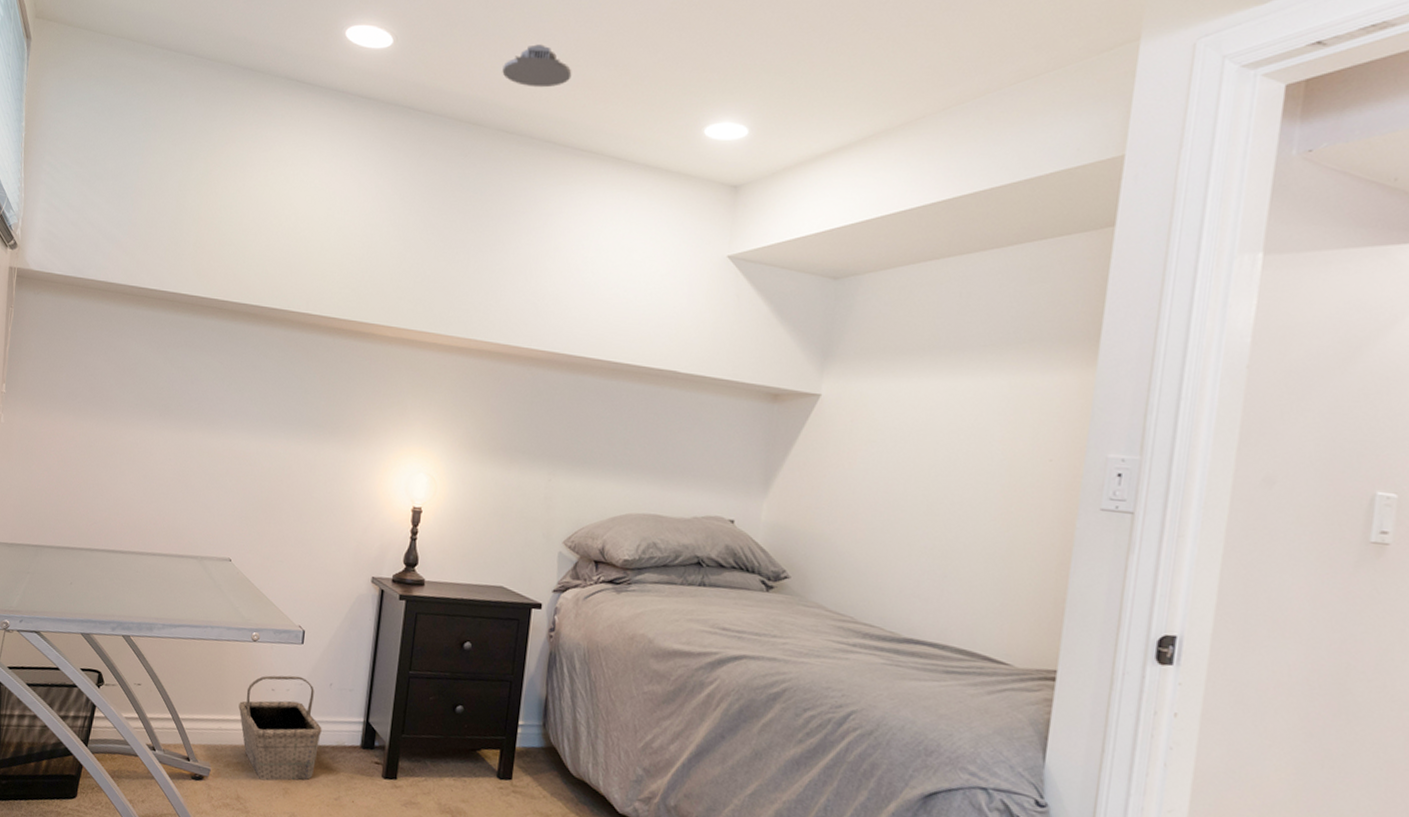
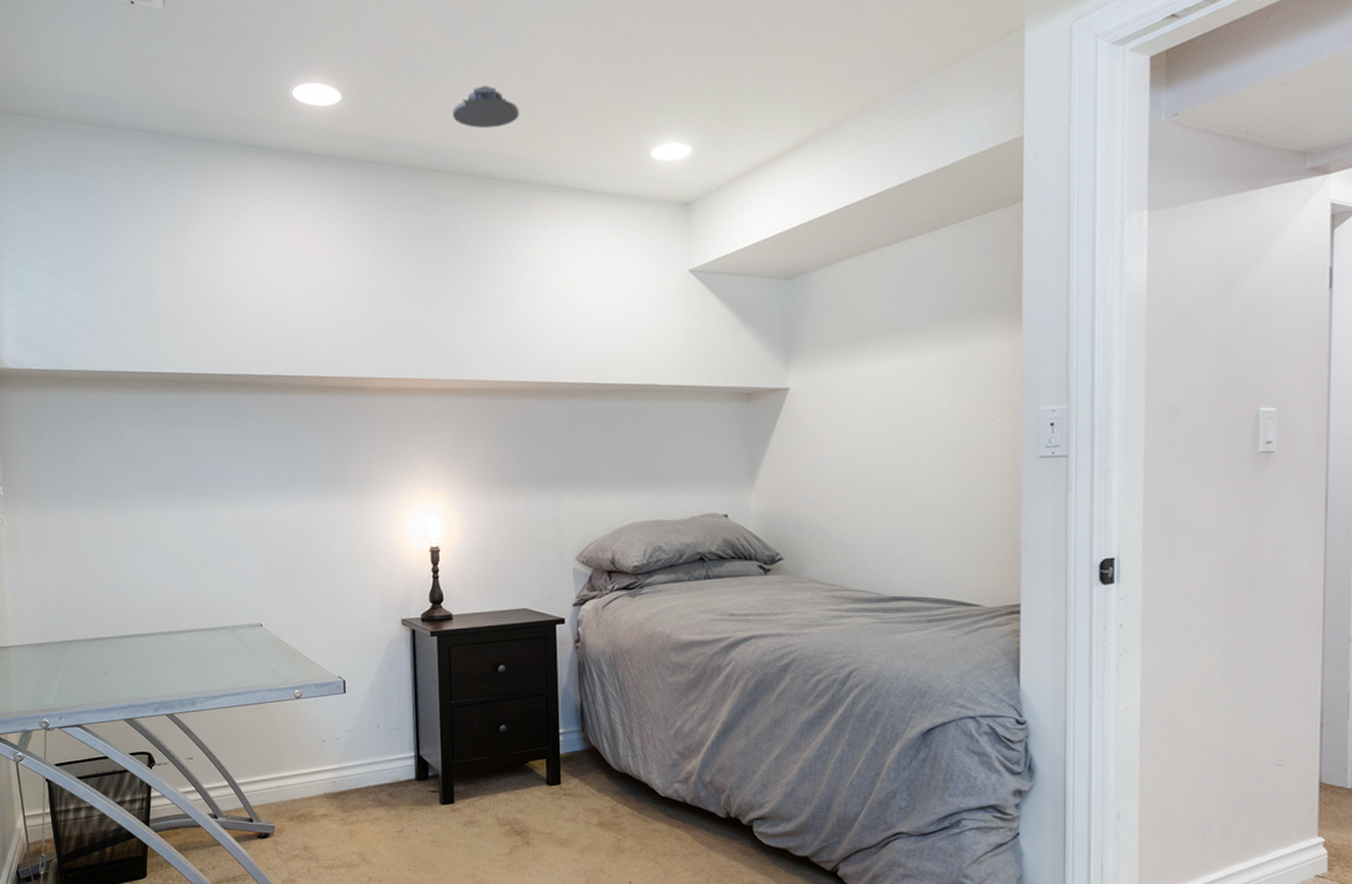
basket: present [238,675,322,781] -> none [292,724,376,827]

